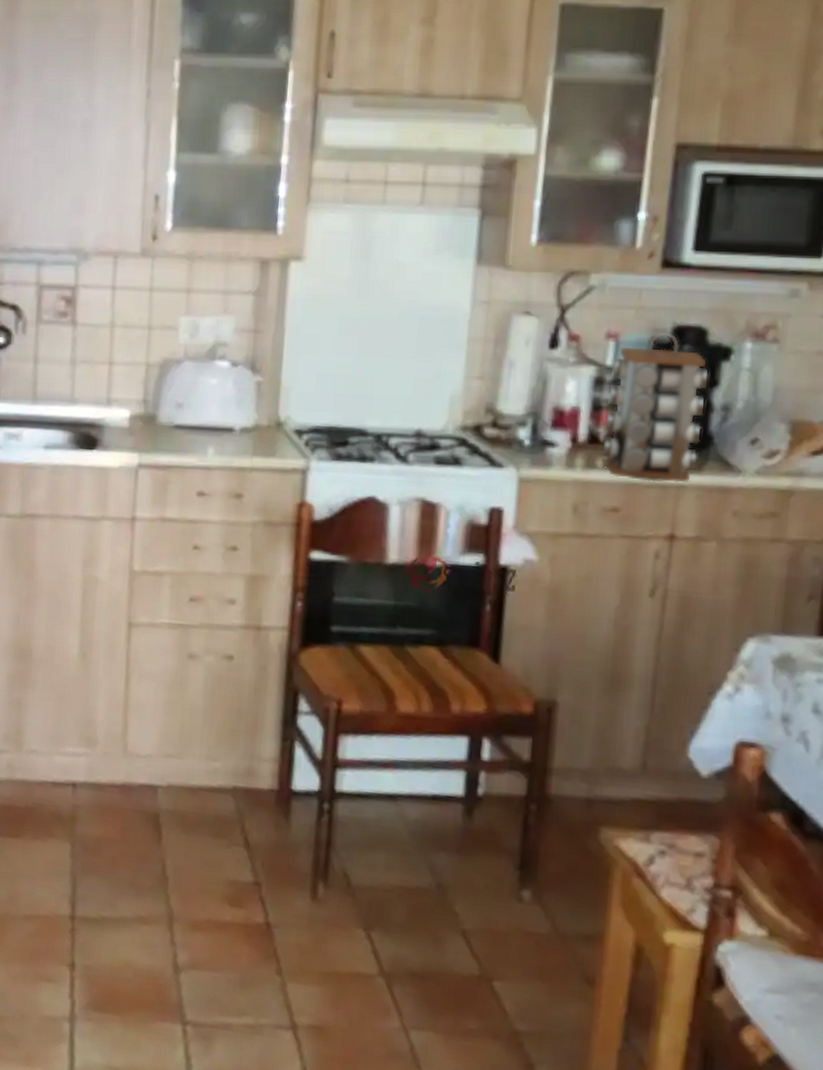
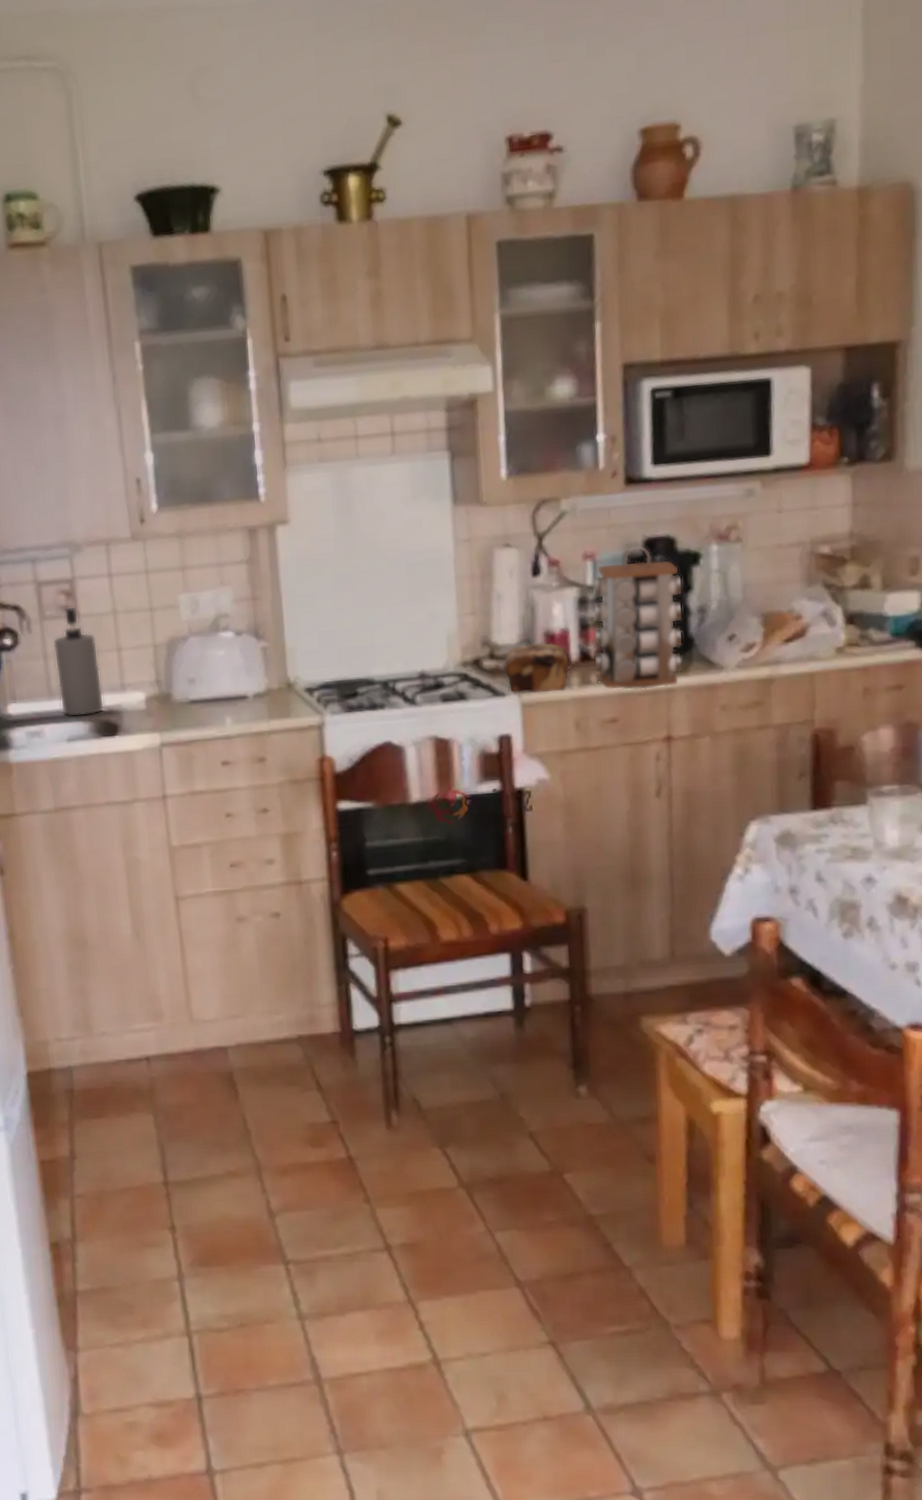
soap dispenser: none [41,314,90,426] -> present [45,606,105,718]
bread loaf: none [505,417,577,472] -> present [504,642,570,694]

